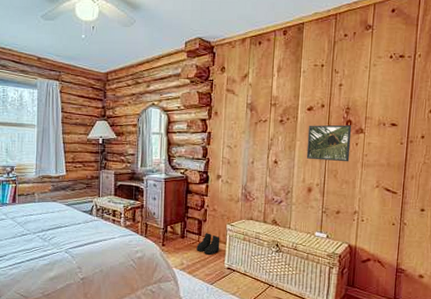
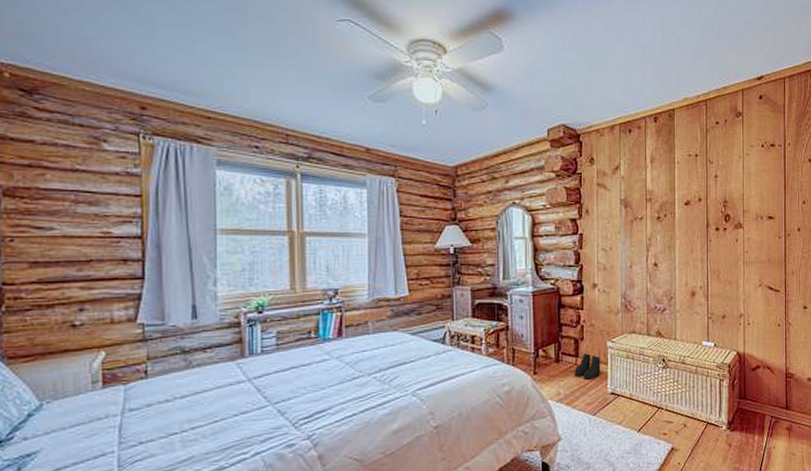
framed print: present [306,124,352,162] -> none [687,219,731,261]

